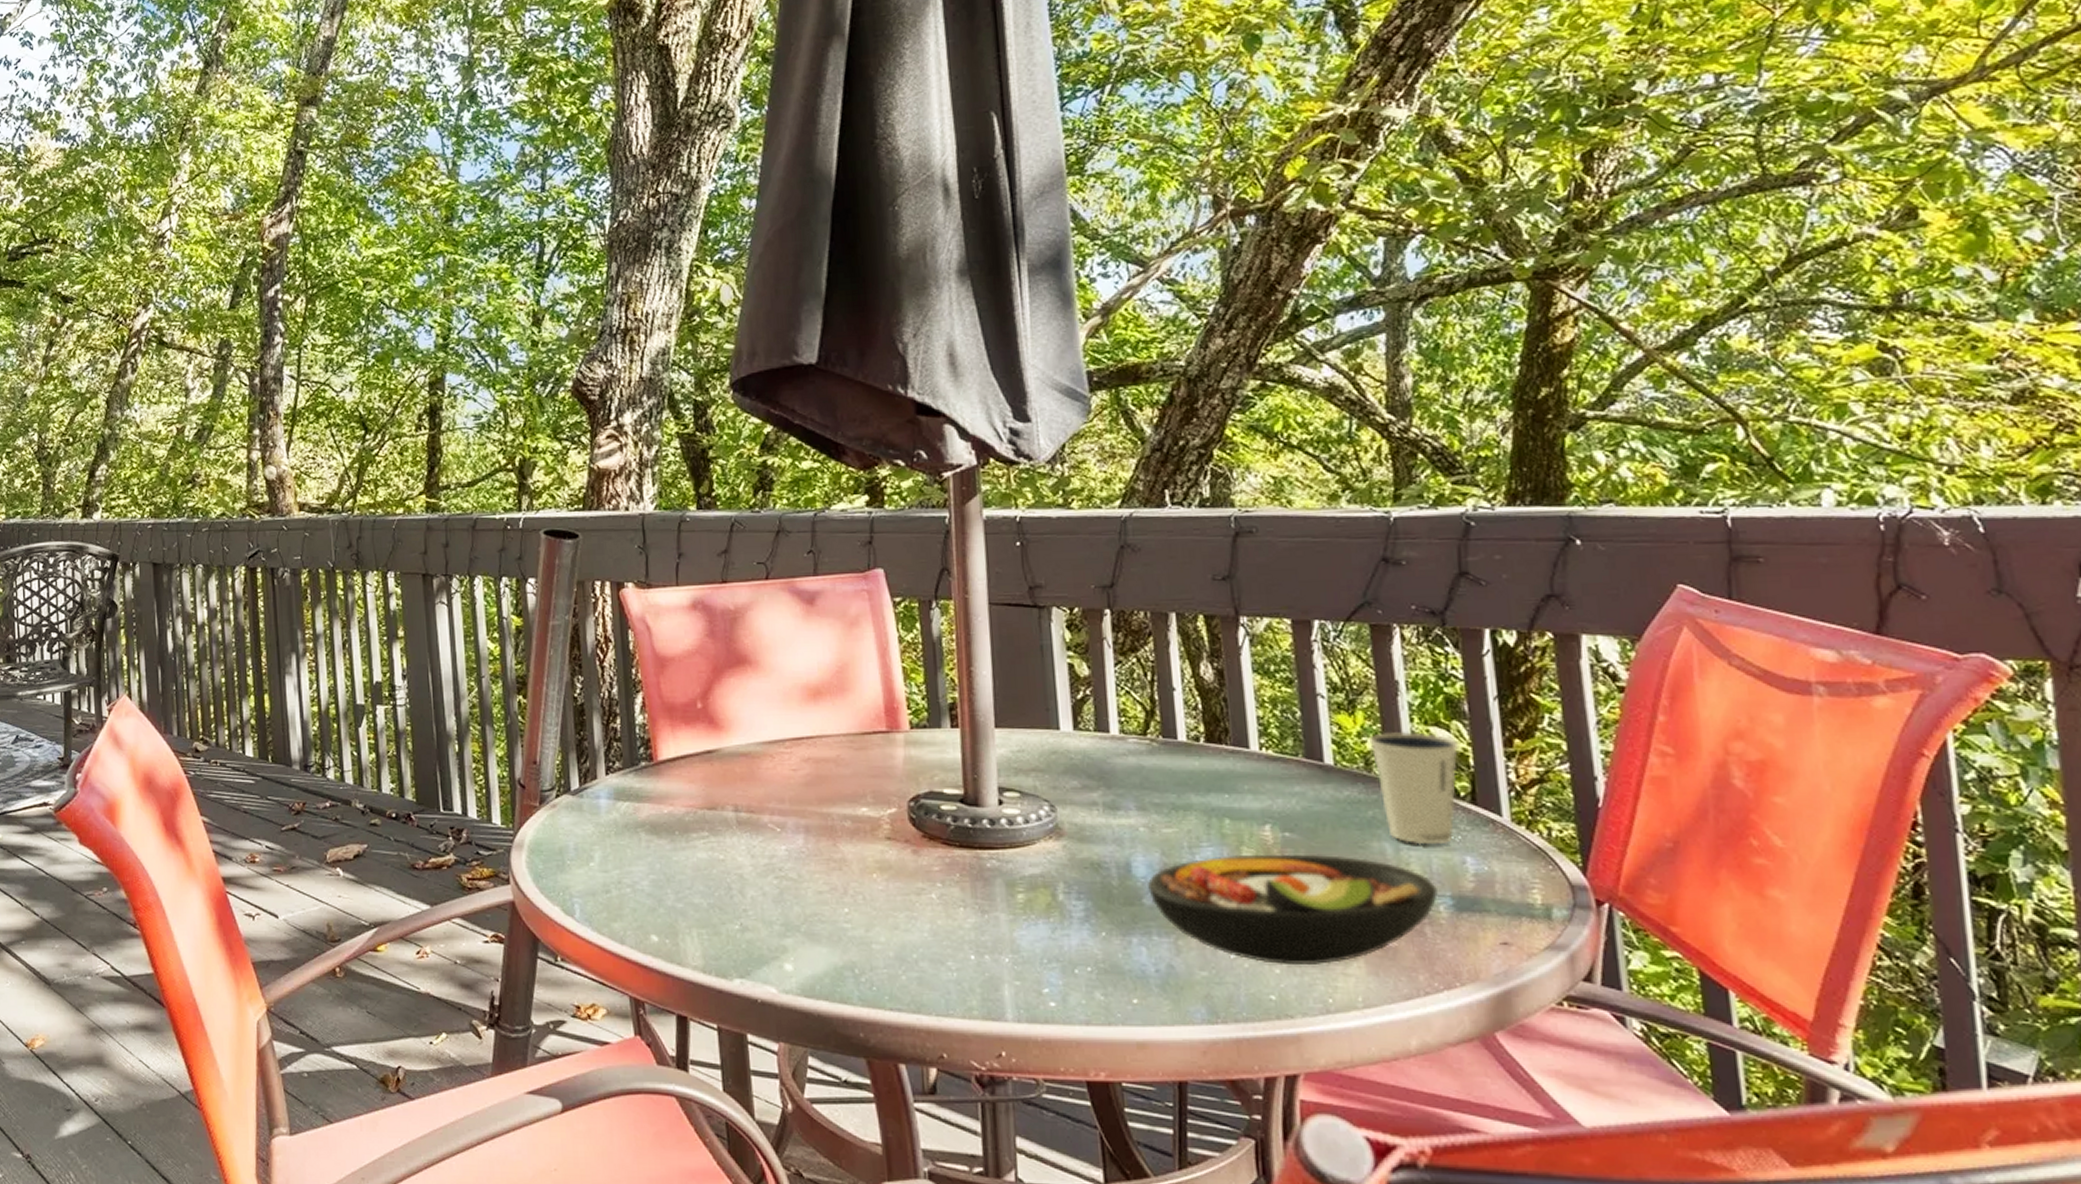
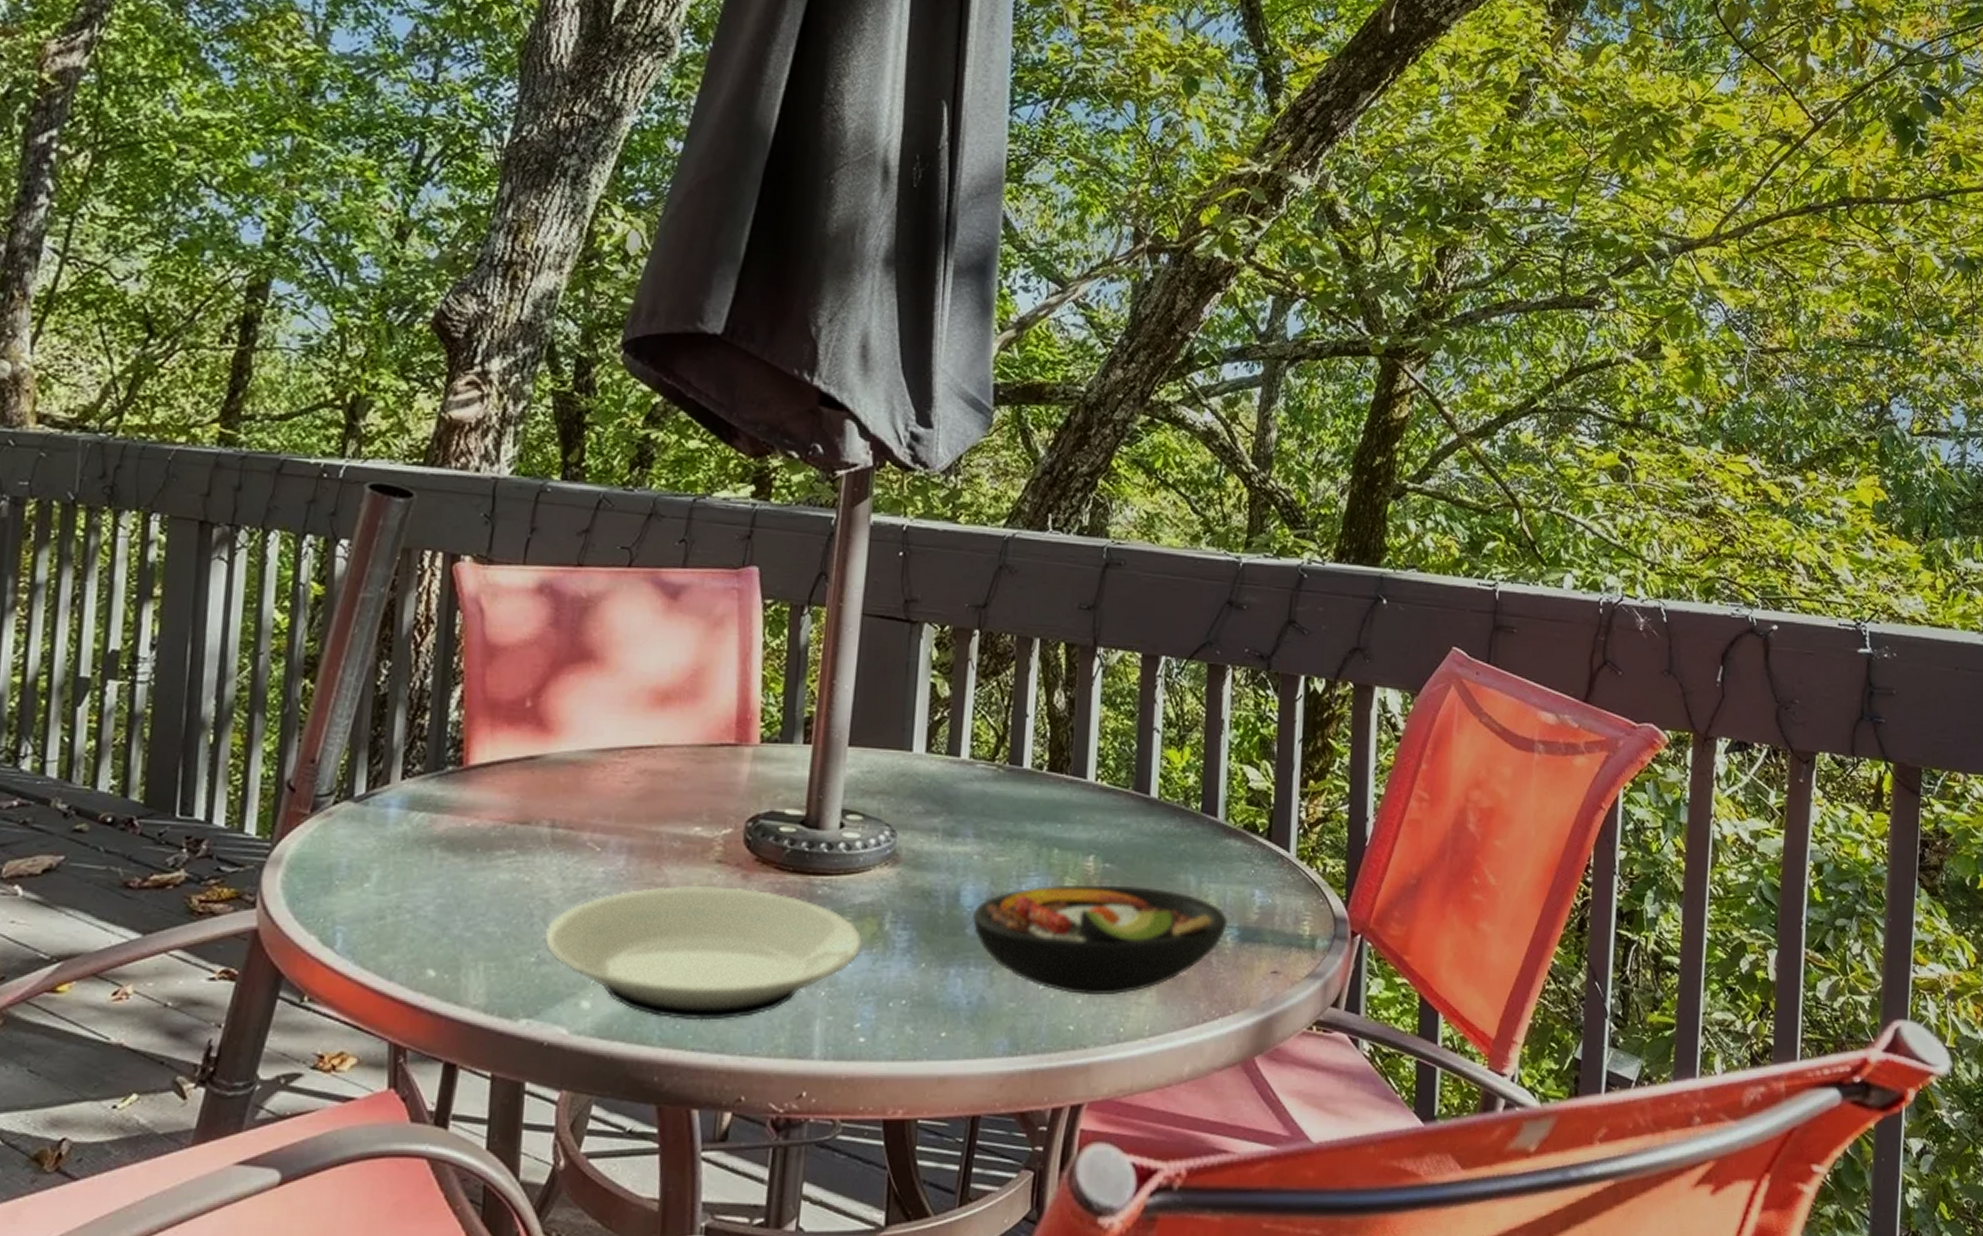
plate: none [744,861,1038,983] -> present [544,886,862,1021]
dixie cup: present [1369,732,1460,845] -> none [1191,769,1265,878]

